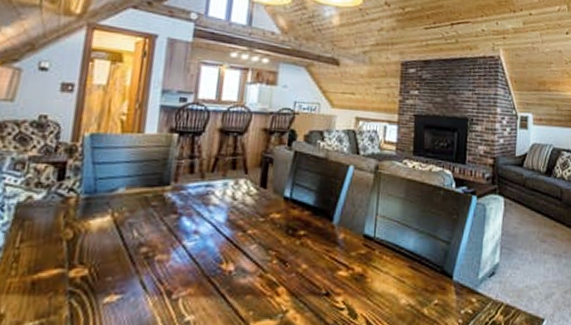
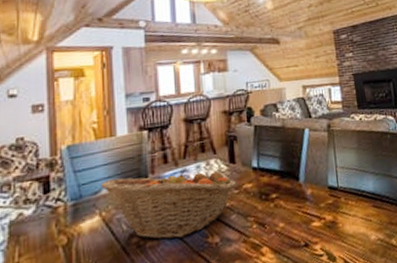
fruit basket: none [119,179,264,258] -> present [101,168,237,240]

